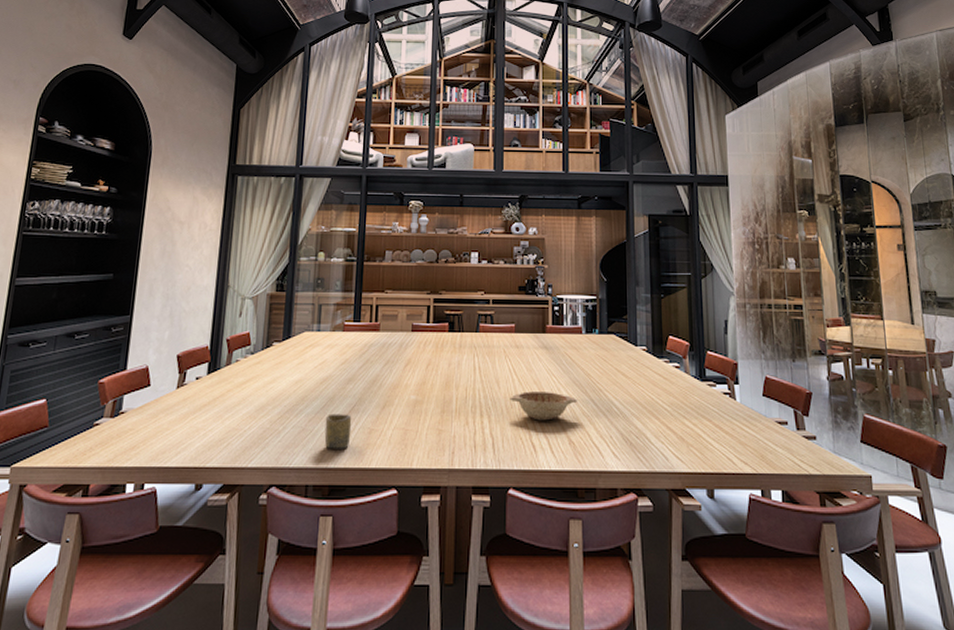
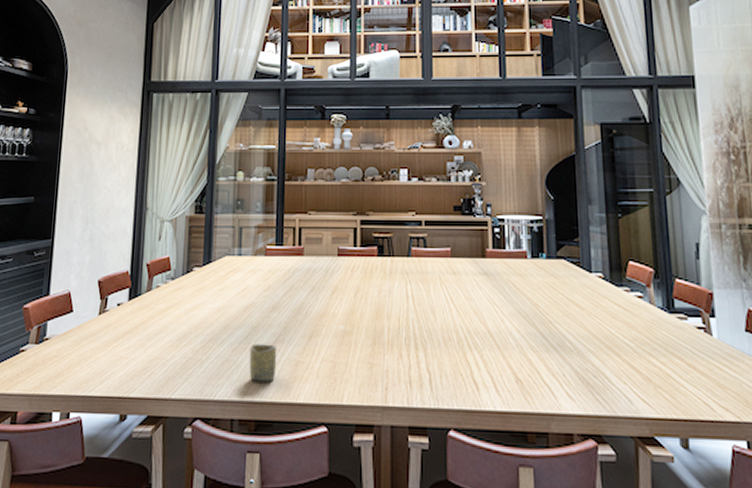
decorative bowl: present [510,391,577,421] -> none [447,323,524,356]

